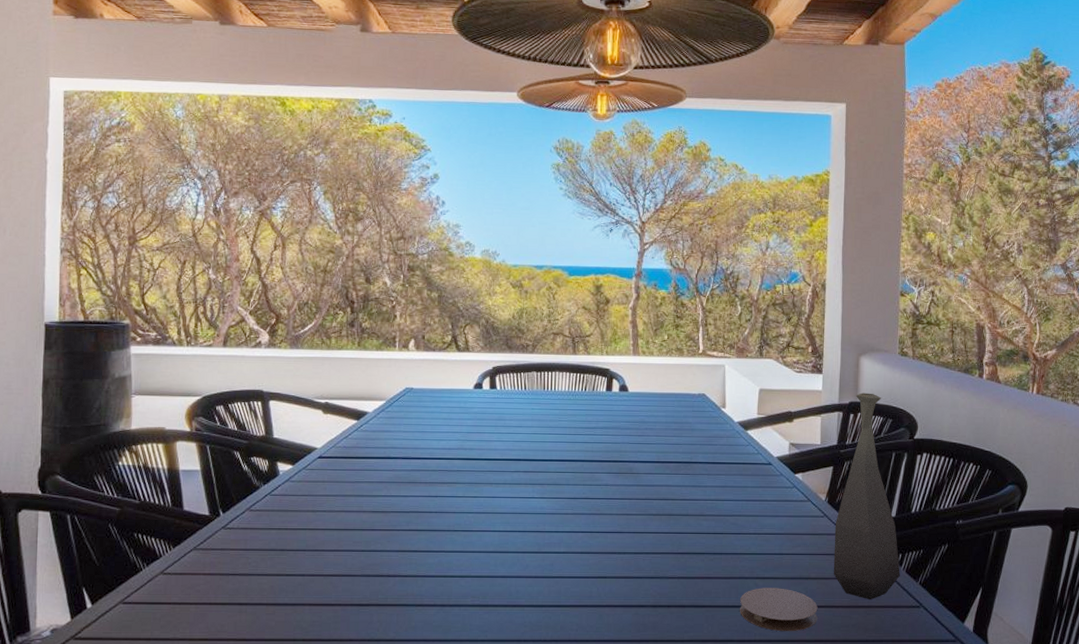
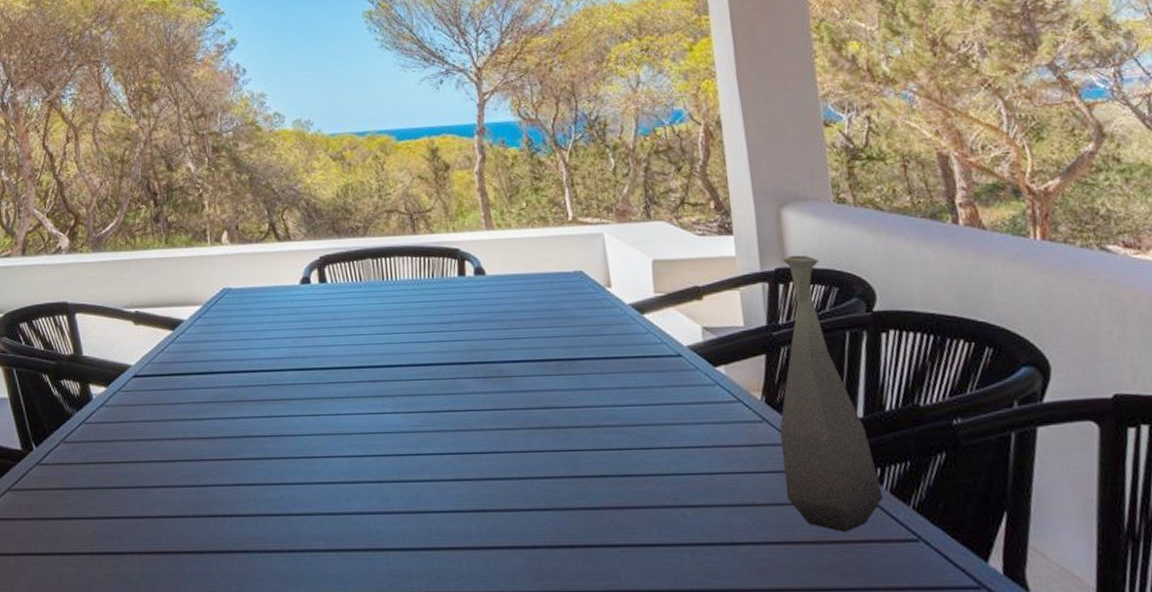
coaster: present [740,588,818,632] -> none [664,519,774,578]

